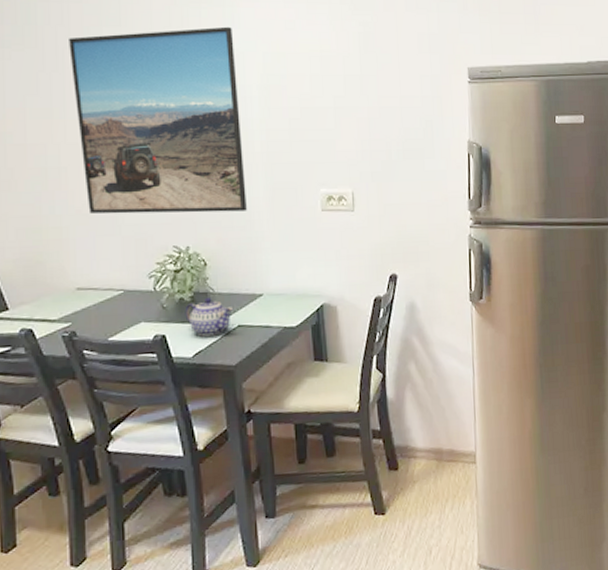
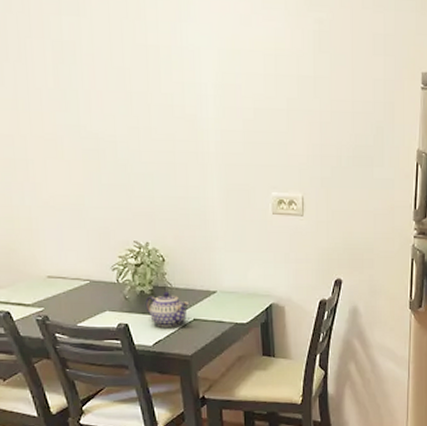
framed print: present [69,26,247,214] -> none [30,19,202,211]

